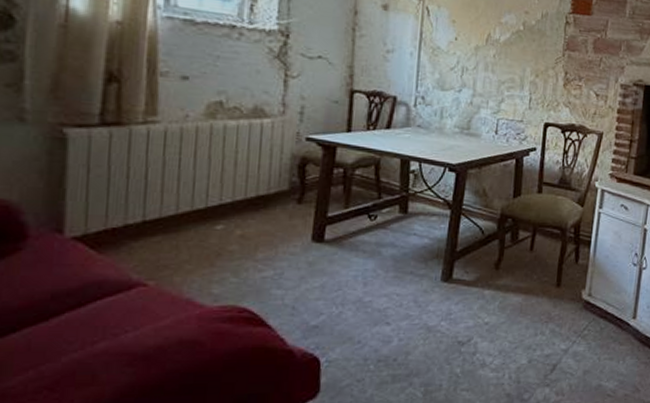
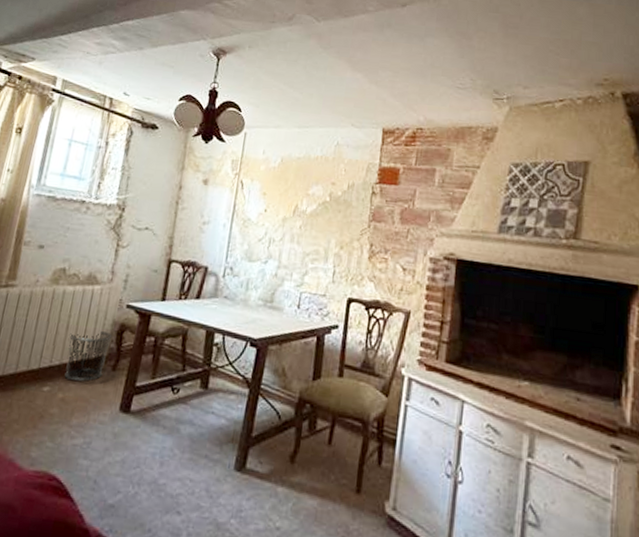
waste bin: none [240,166,293,217] -> present [64,331,113,382]

